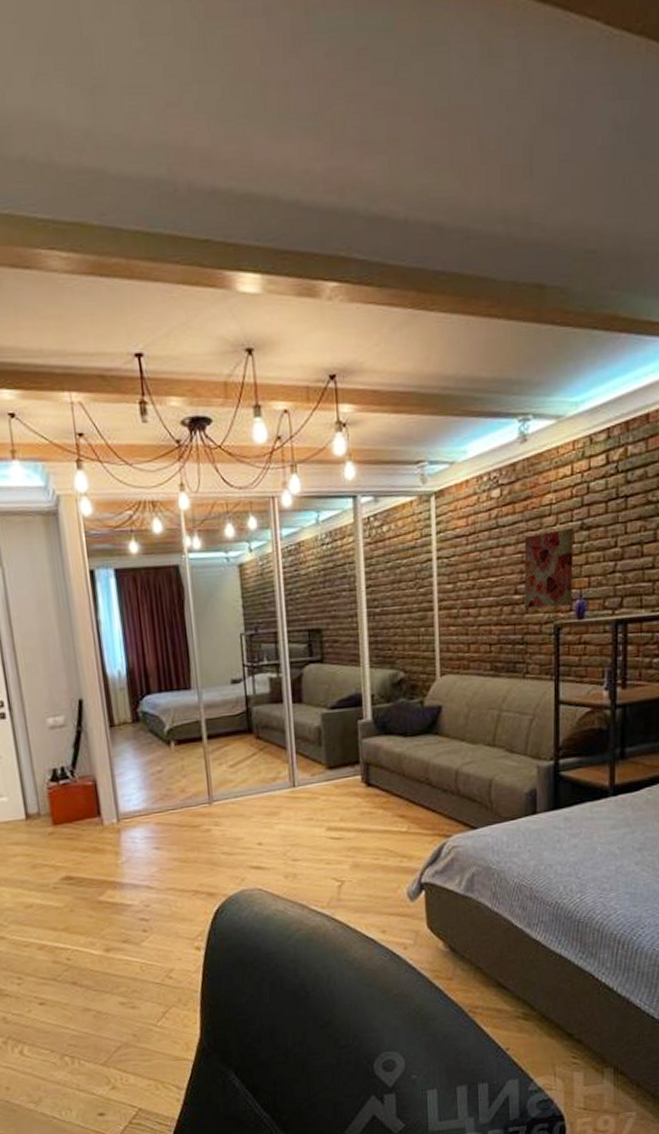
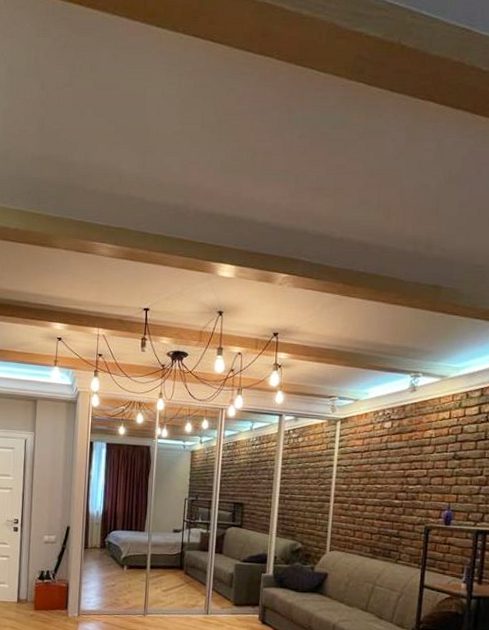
wall art: present [524,529,574,609] -> none [402,457,447,515]

